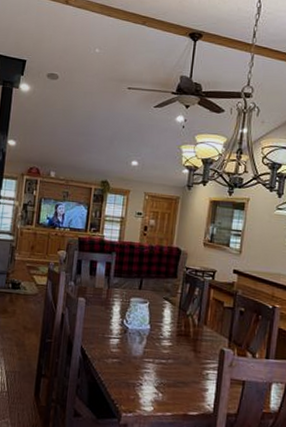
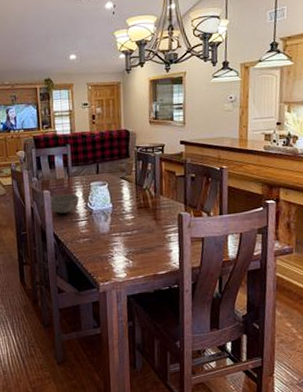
bowl: none [81,305,116,327] -> present [49,194,80,213]

